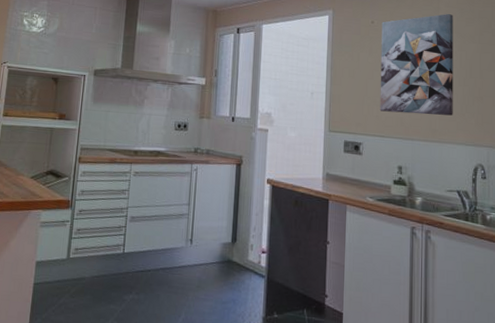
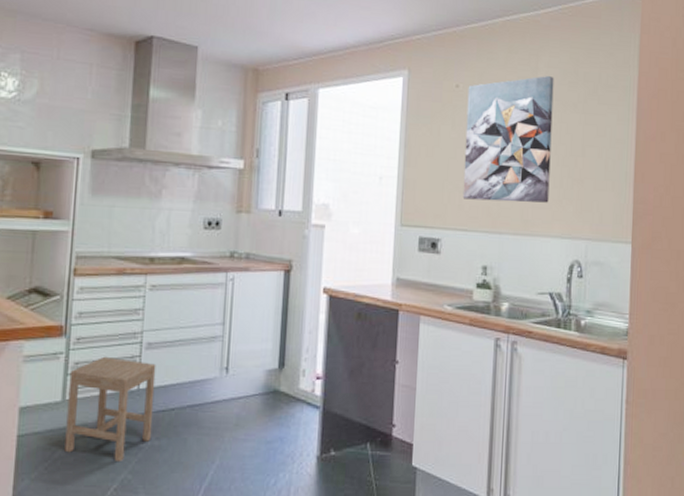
stool: none [67,225,137,311] -> present [64,356,156,463]

